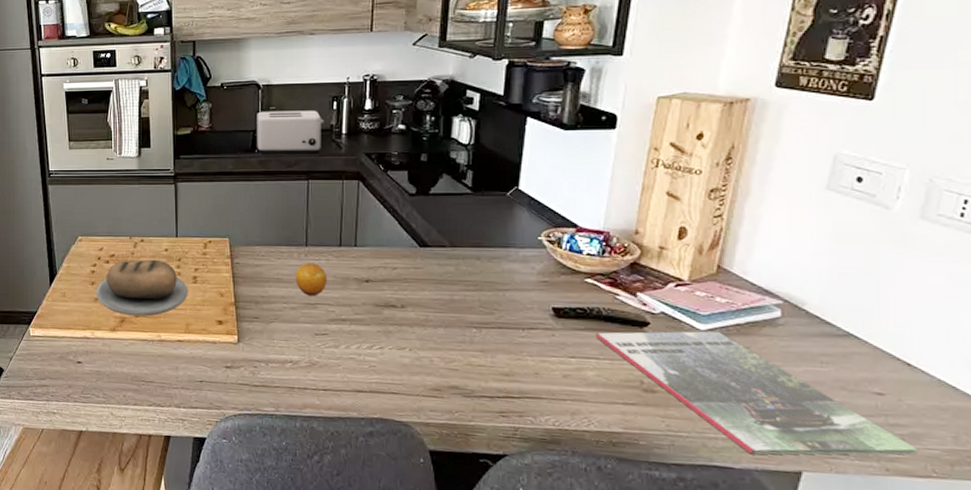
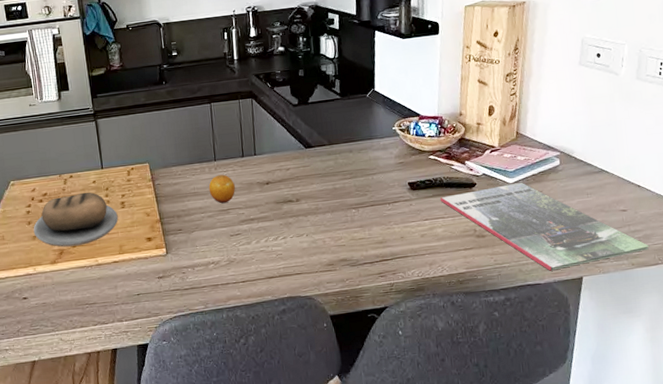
toaster: present [256,110,324,154] -> none [161,41,218,85]

